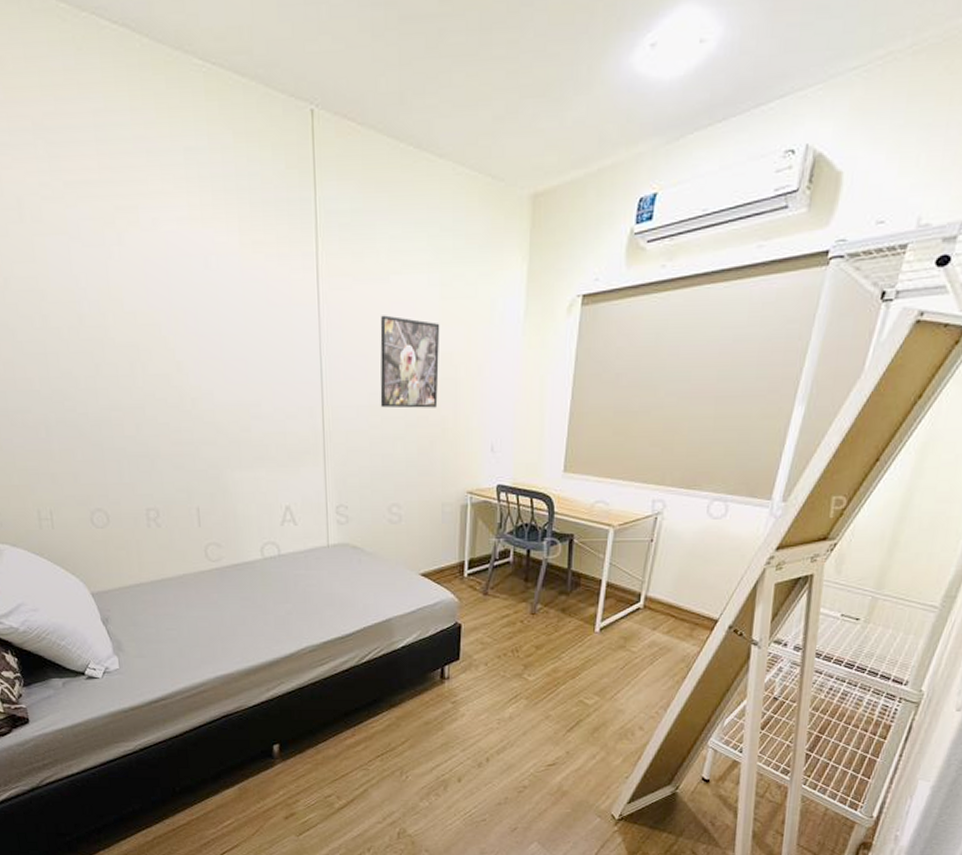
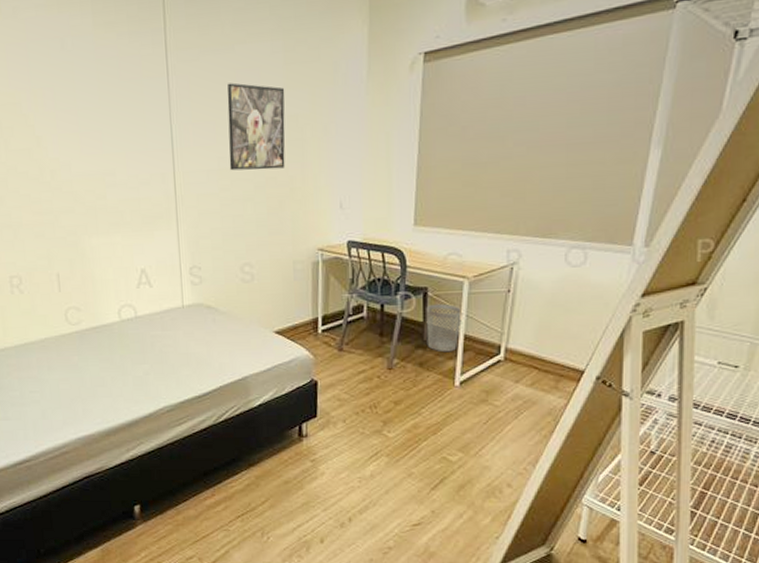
wastebasket: none [570,551,607,599] -> present [426,303,463,353]

